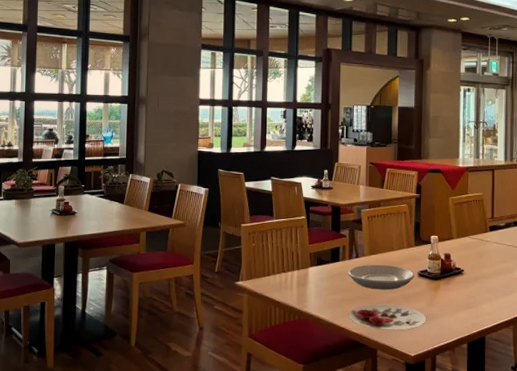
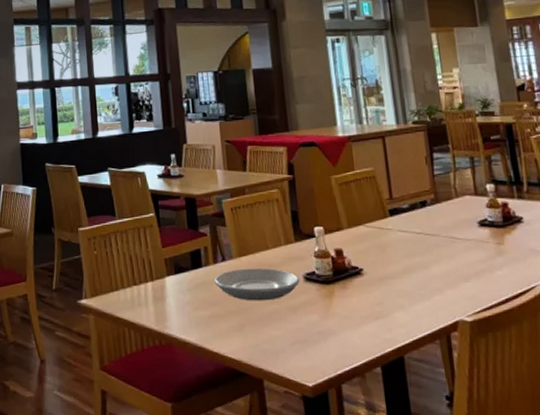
plate: present [349,304,426,331] -> none [221,319,322,354]

